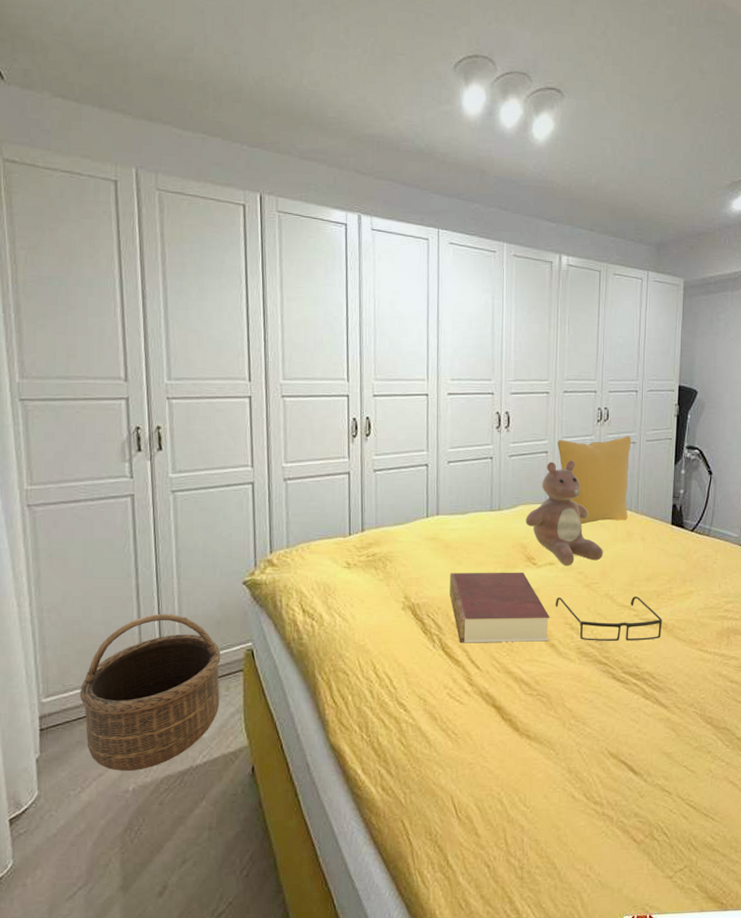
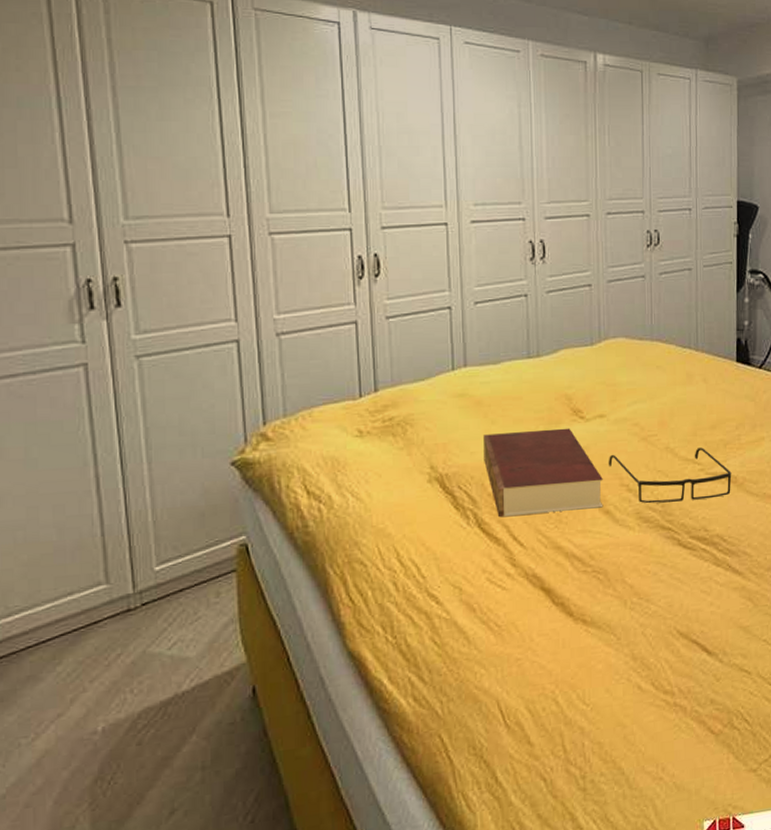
basket: present [80,613,221,771] -> none [28,507,209,708]
stuffed animal: present [526,461,603,566] -> none [569,294,661,418]
pillow: present [558,436,631,525] -> none [602,262,687,368]

